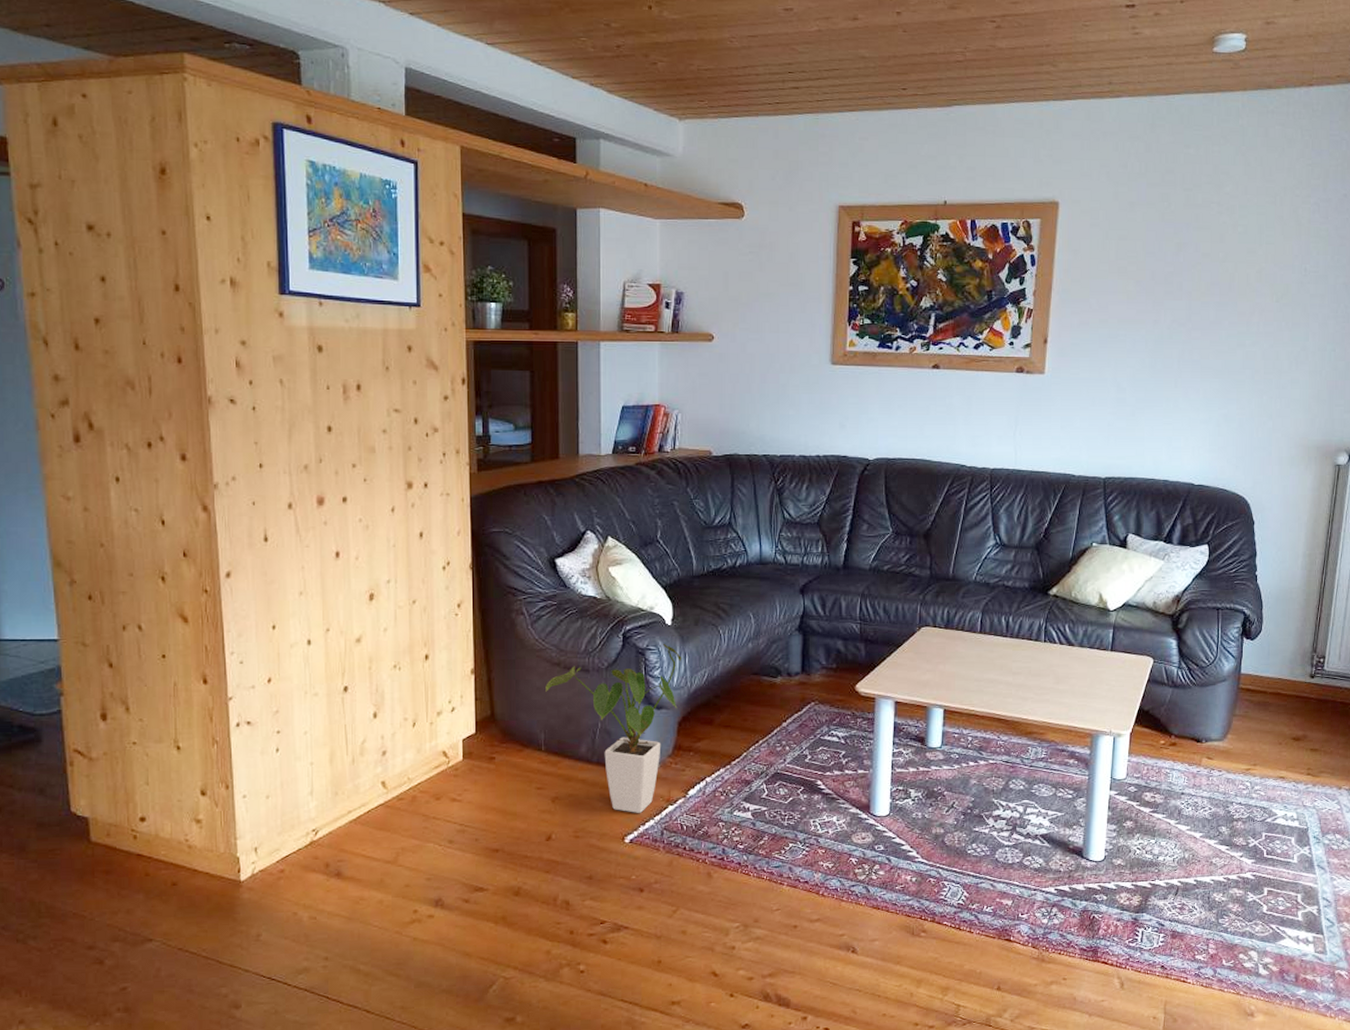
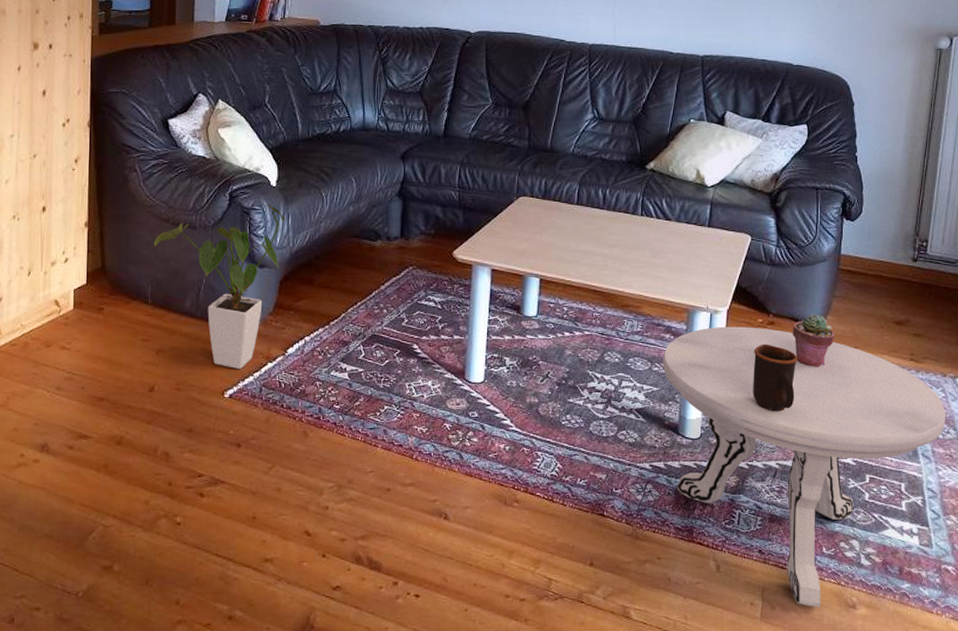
side table: none [1067,748,1340,1018] -> present [662,326,946,607]
mug: none [1155,765,1199,831] -> present [753,344,798,411]
potted succulent: none [1193,734,1235,786] -> present [792,314,835,367]

